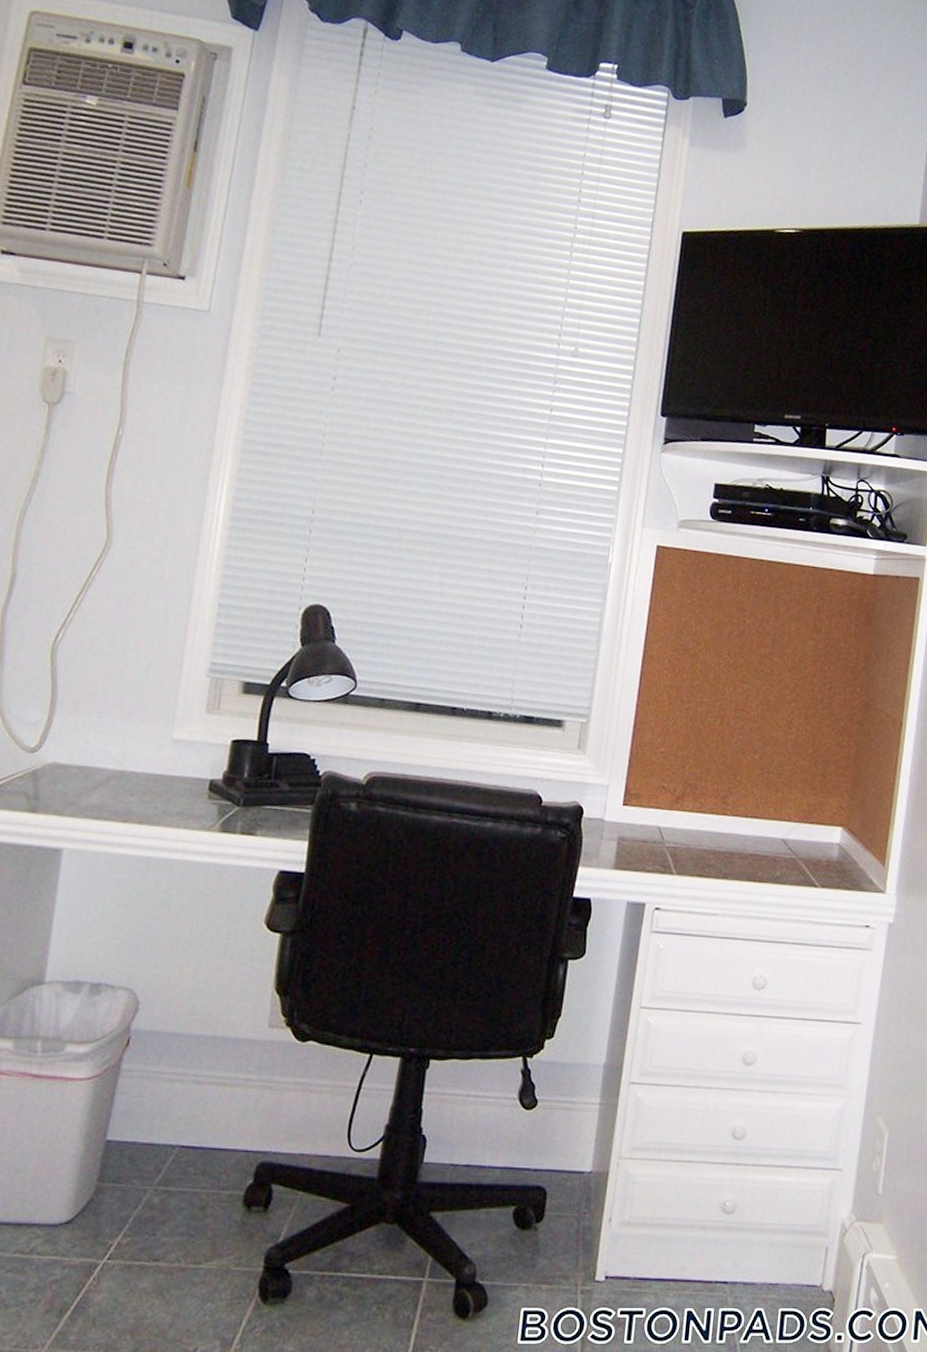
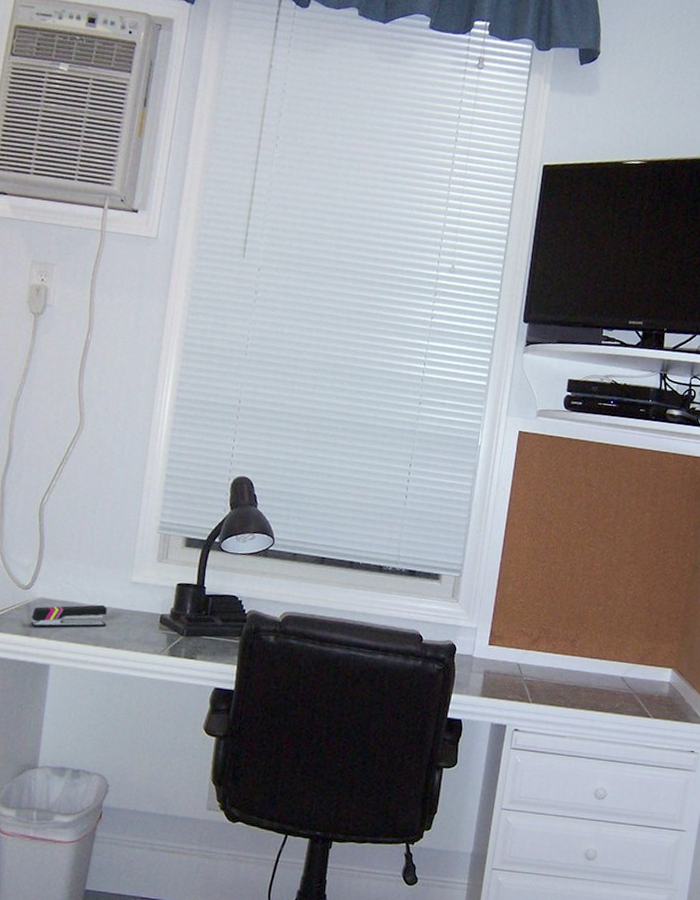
stapler: none [38,769,140,801] -> present [31,604,107,628]

